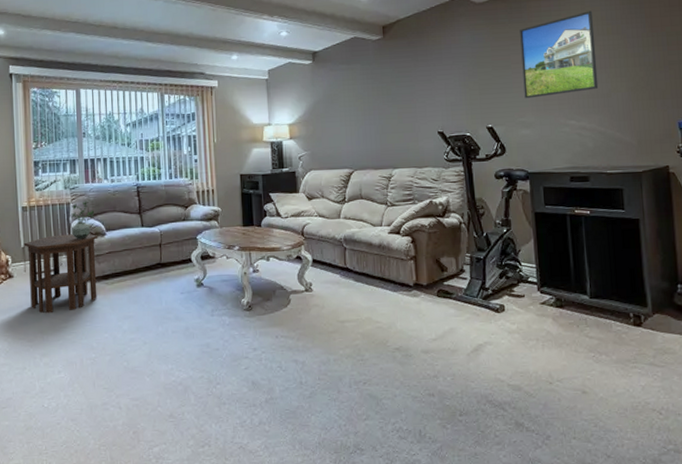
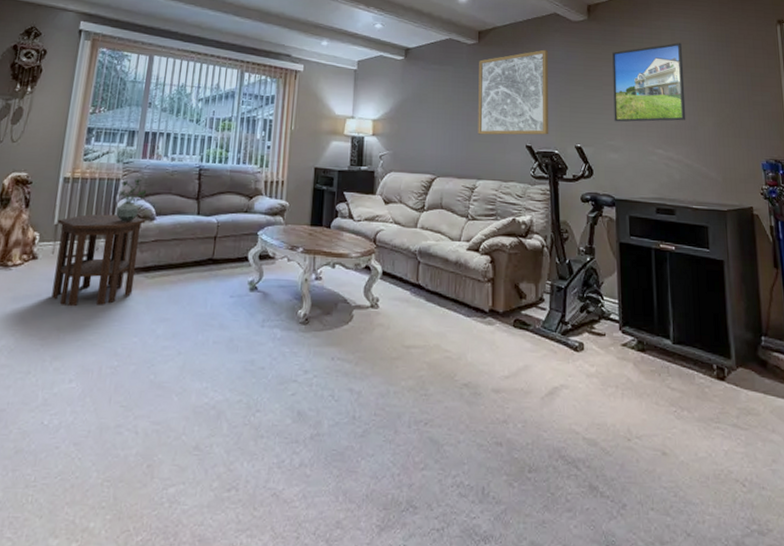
wall art: none [385,35,460,127] -> present [478,49,549,135]

